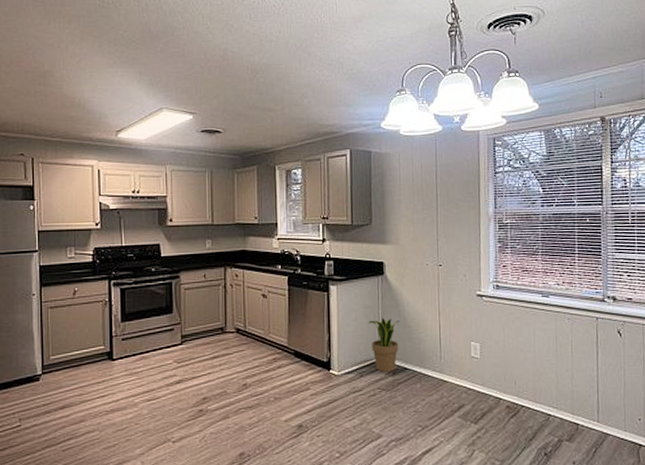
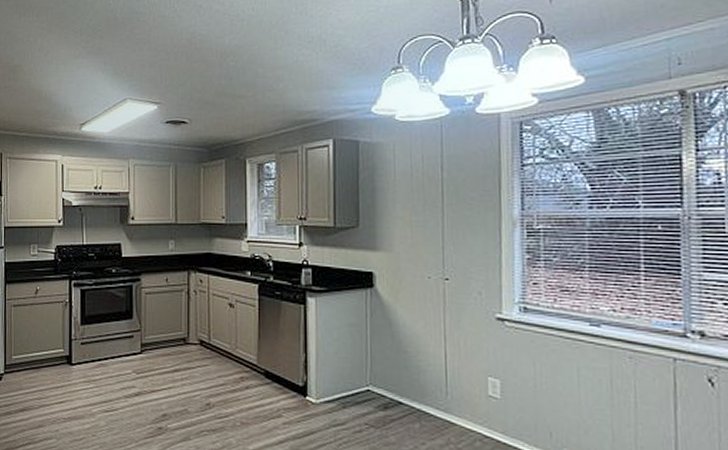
potted plant: present [368,317,400,372] -> none [353,338,393,405]

